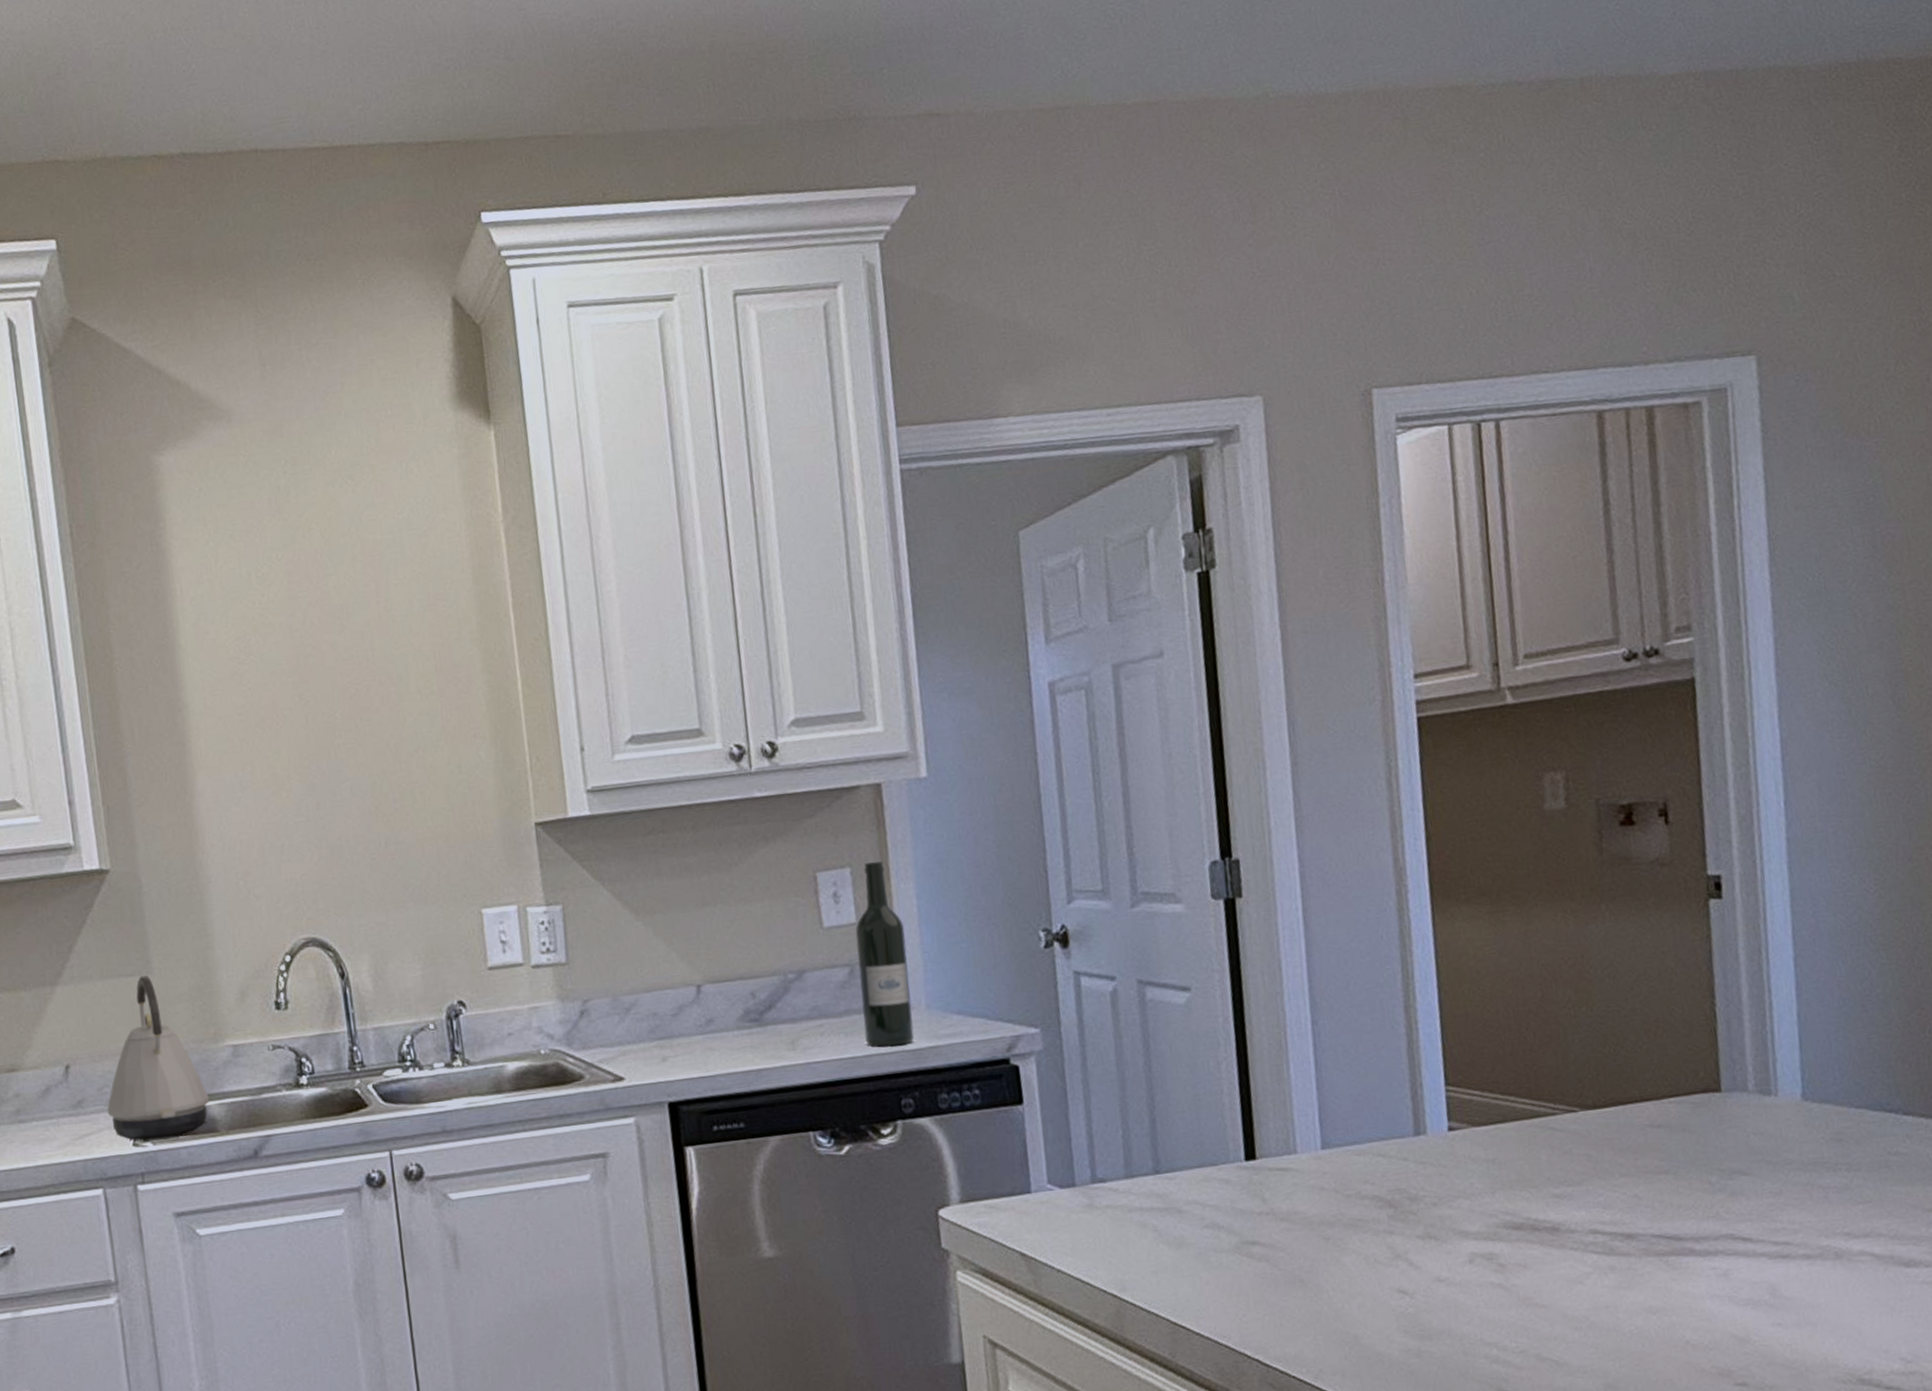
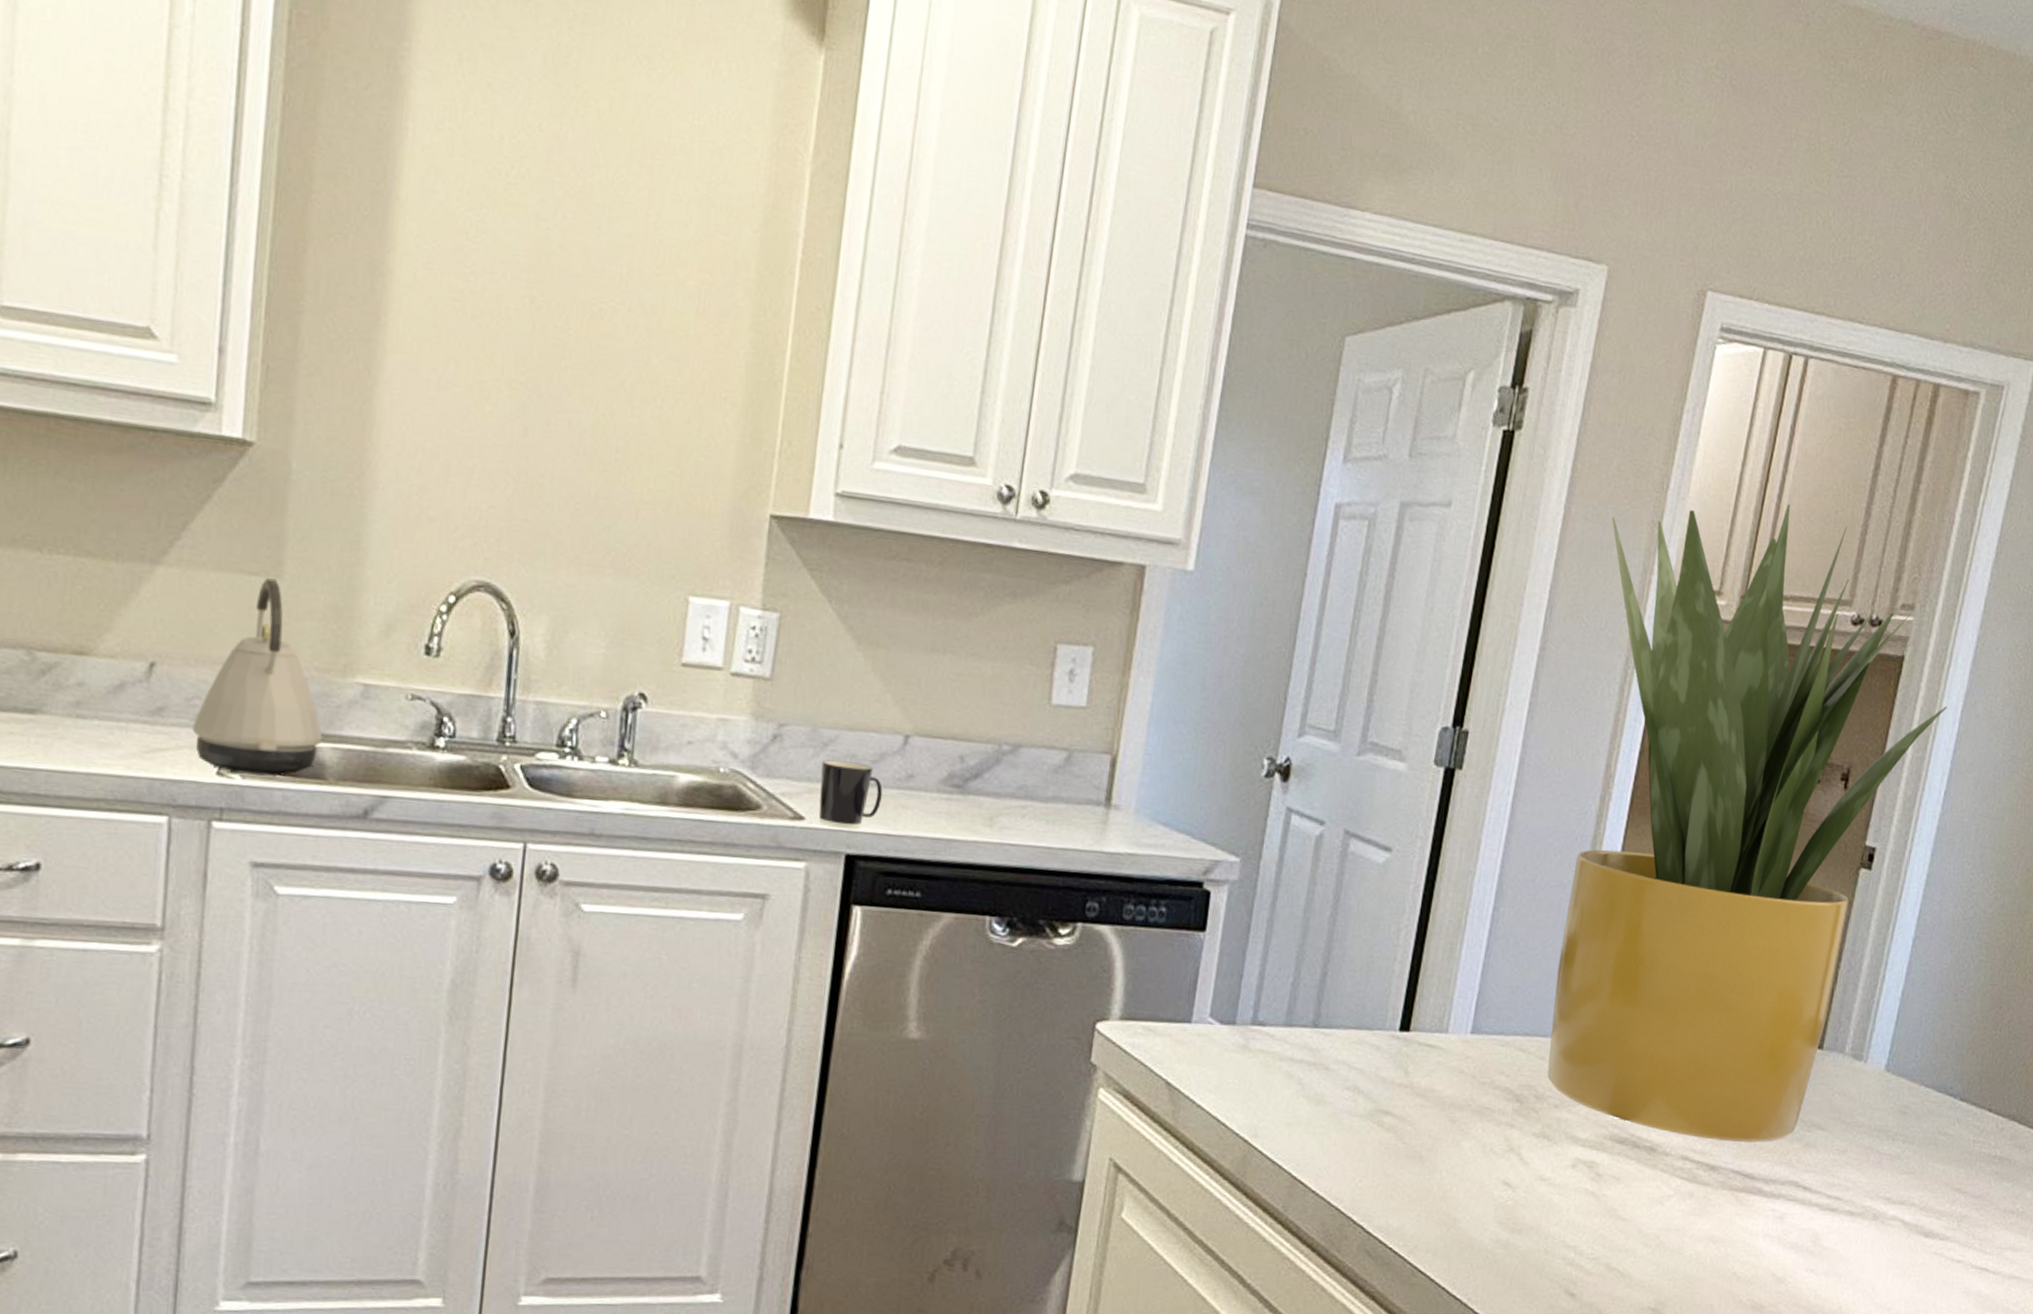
mug: none [628,1019,690,1081] -> present [818,760,883,829]
wine bottle: present [855,861,915,1046] -> none [1065,646,1133,845]
planter: none [1332,563,1760,1209] -> present [1547,503,1947,1143]

